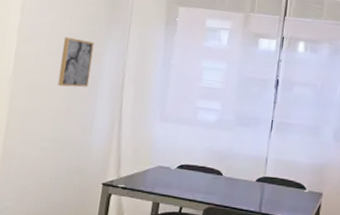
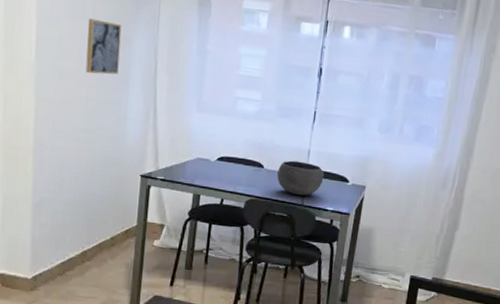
bowl: none [235,168,282,203] -> present [277,160,325,196]

